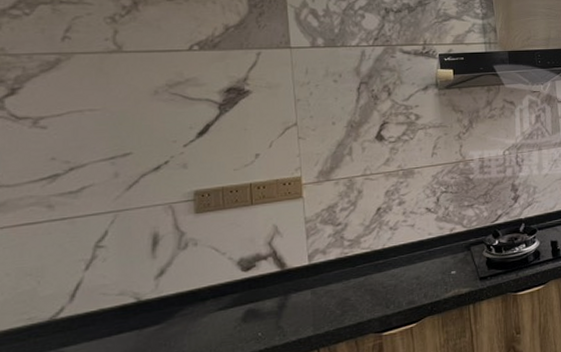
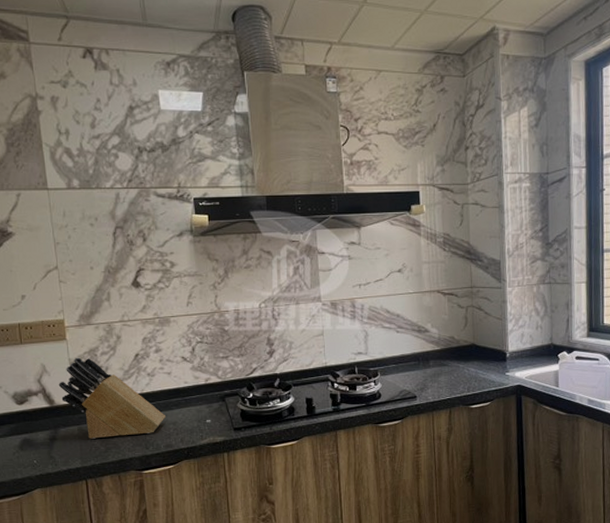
knife block: none [291,215,408,303] -> present [58,357,165,439]

